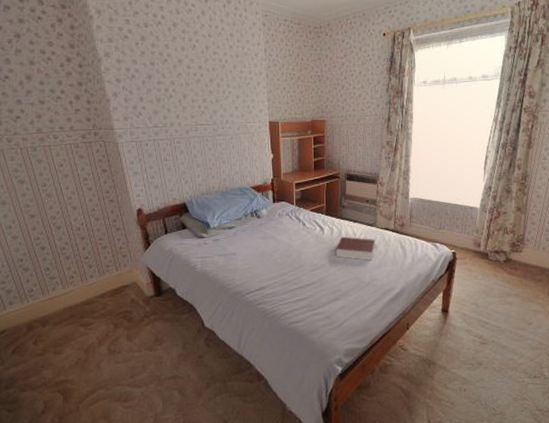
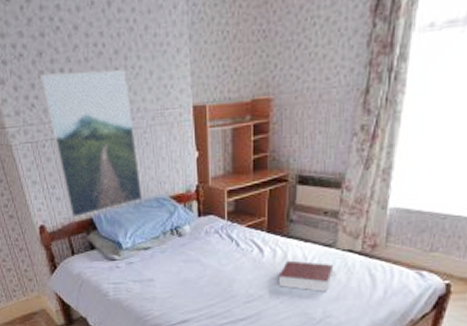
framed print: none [148,91,229,202] -> present [40,69,143,218]

